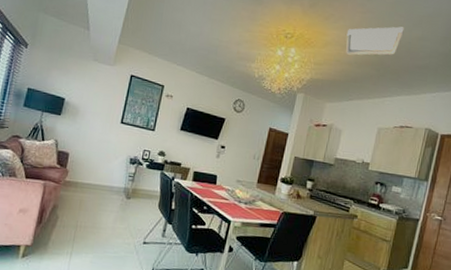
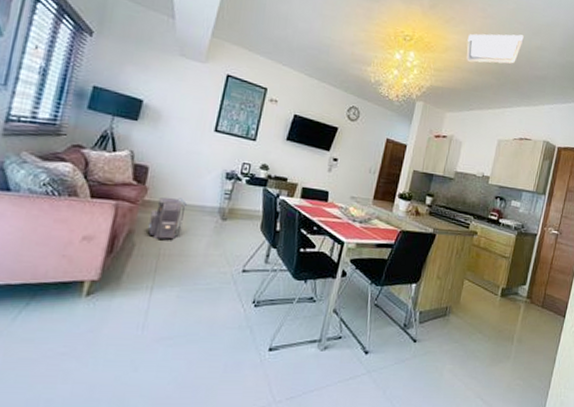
backpack: none [68,178,98,214] -> present [148,196,187,240]

